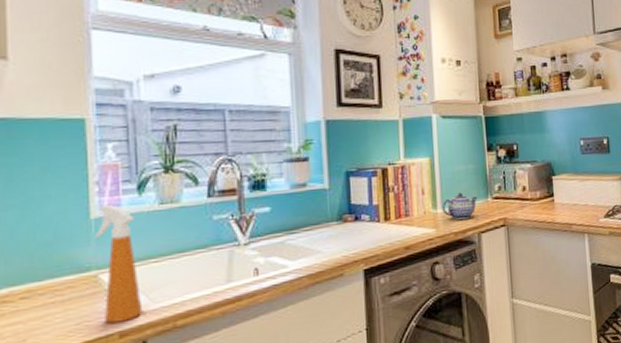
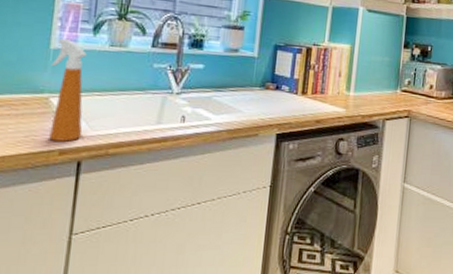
teapot: present [441,192,478,220] -> none [354,80,388,106]

